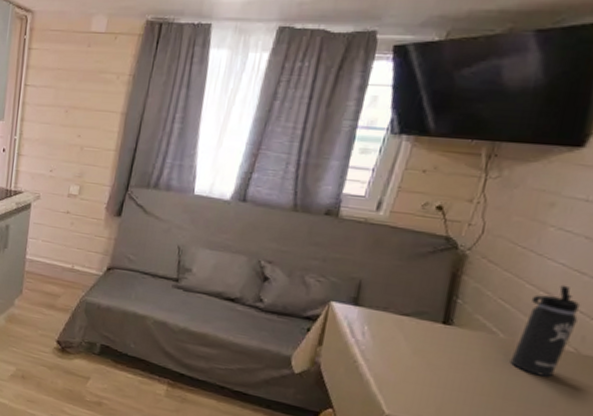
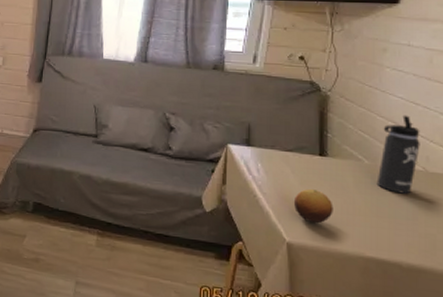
fruit: none [401,359,450,399] -> present [293,189,333,224]

